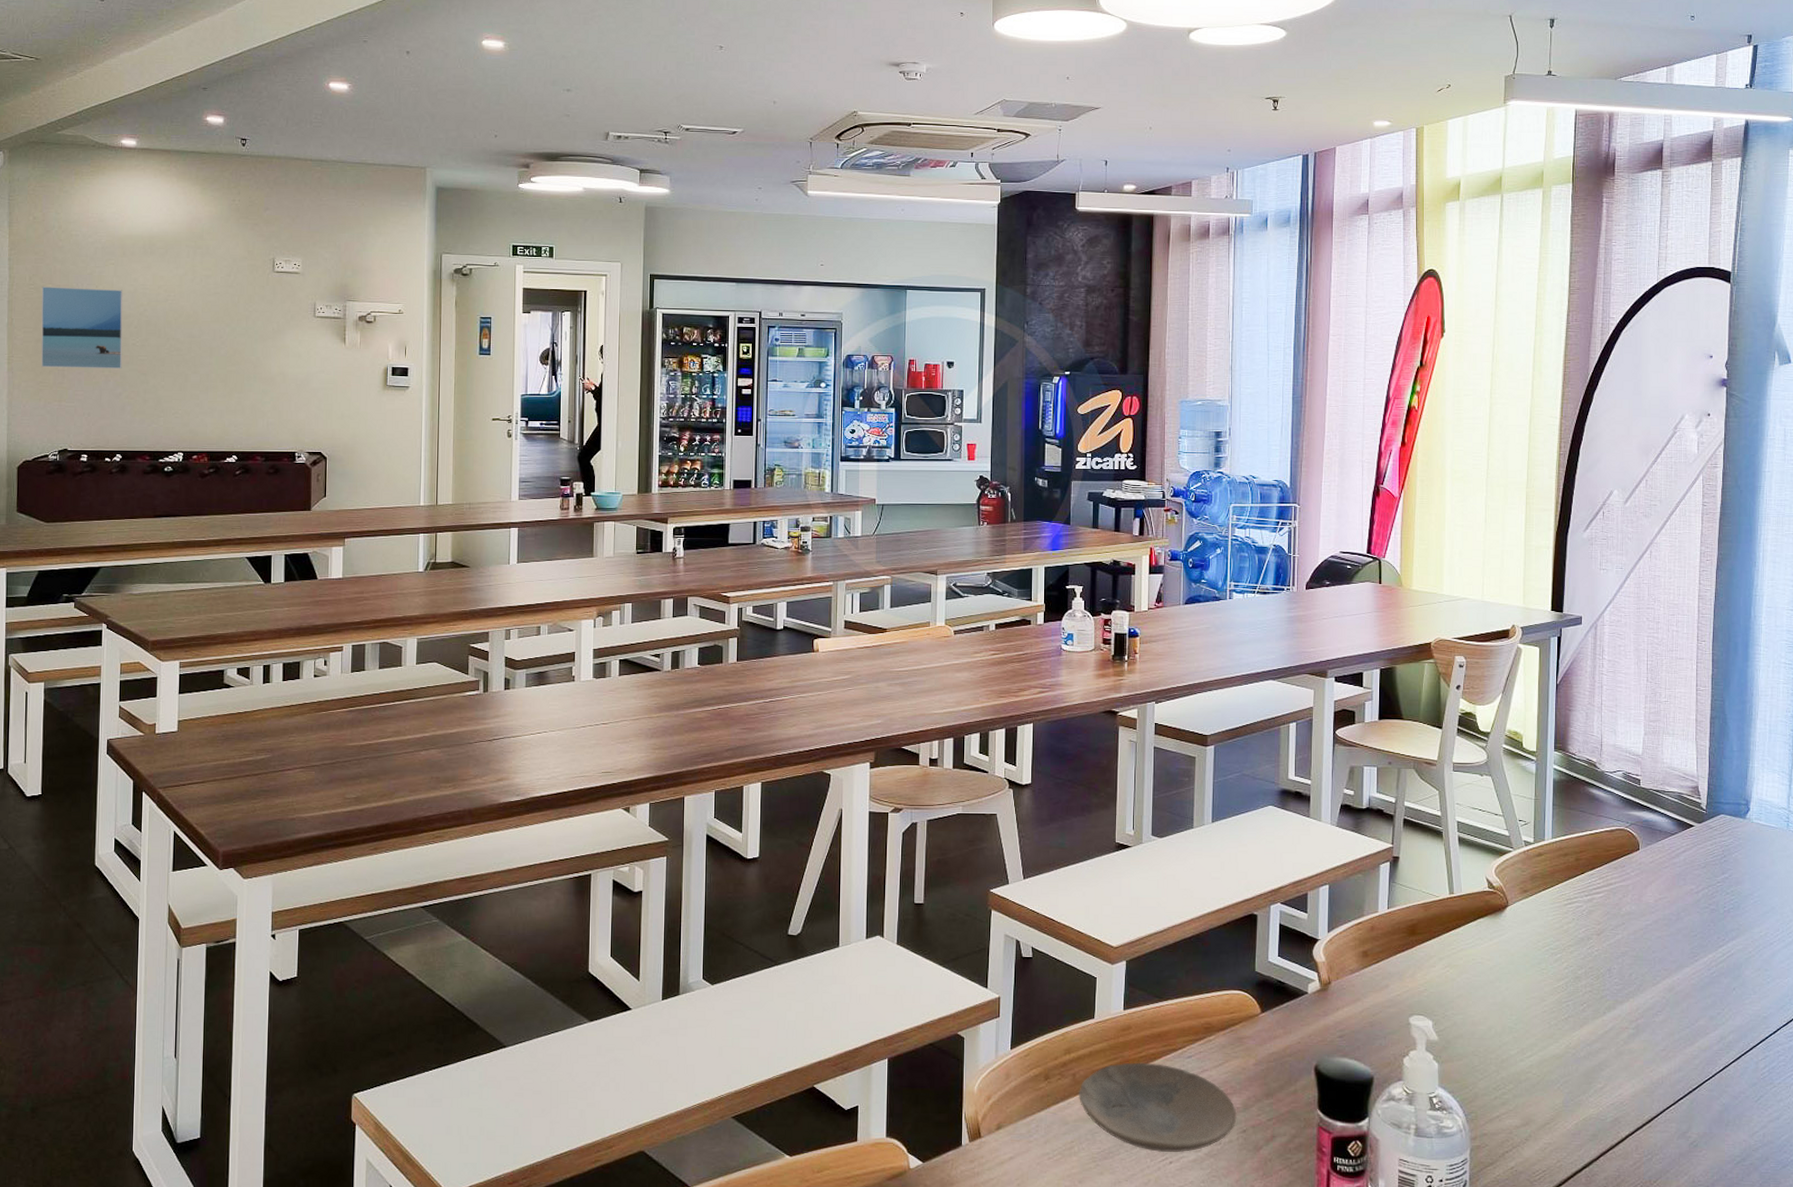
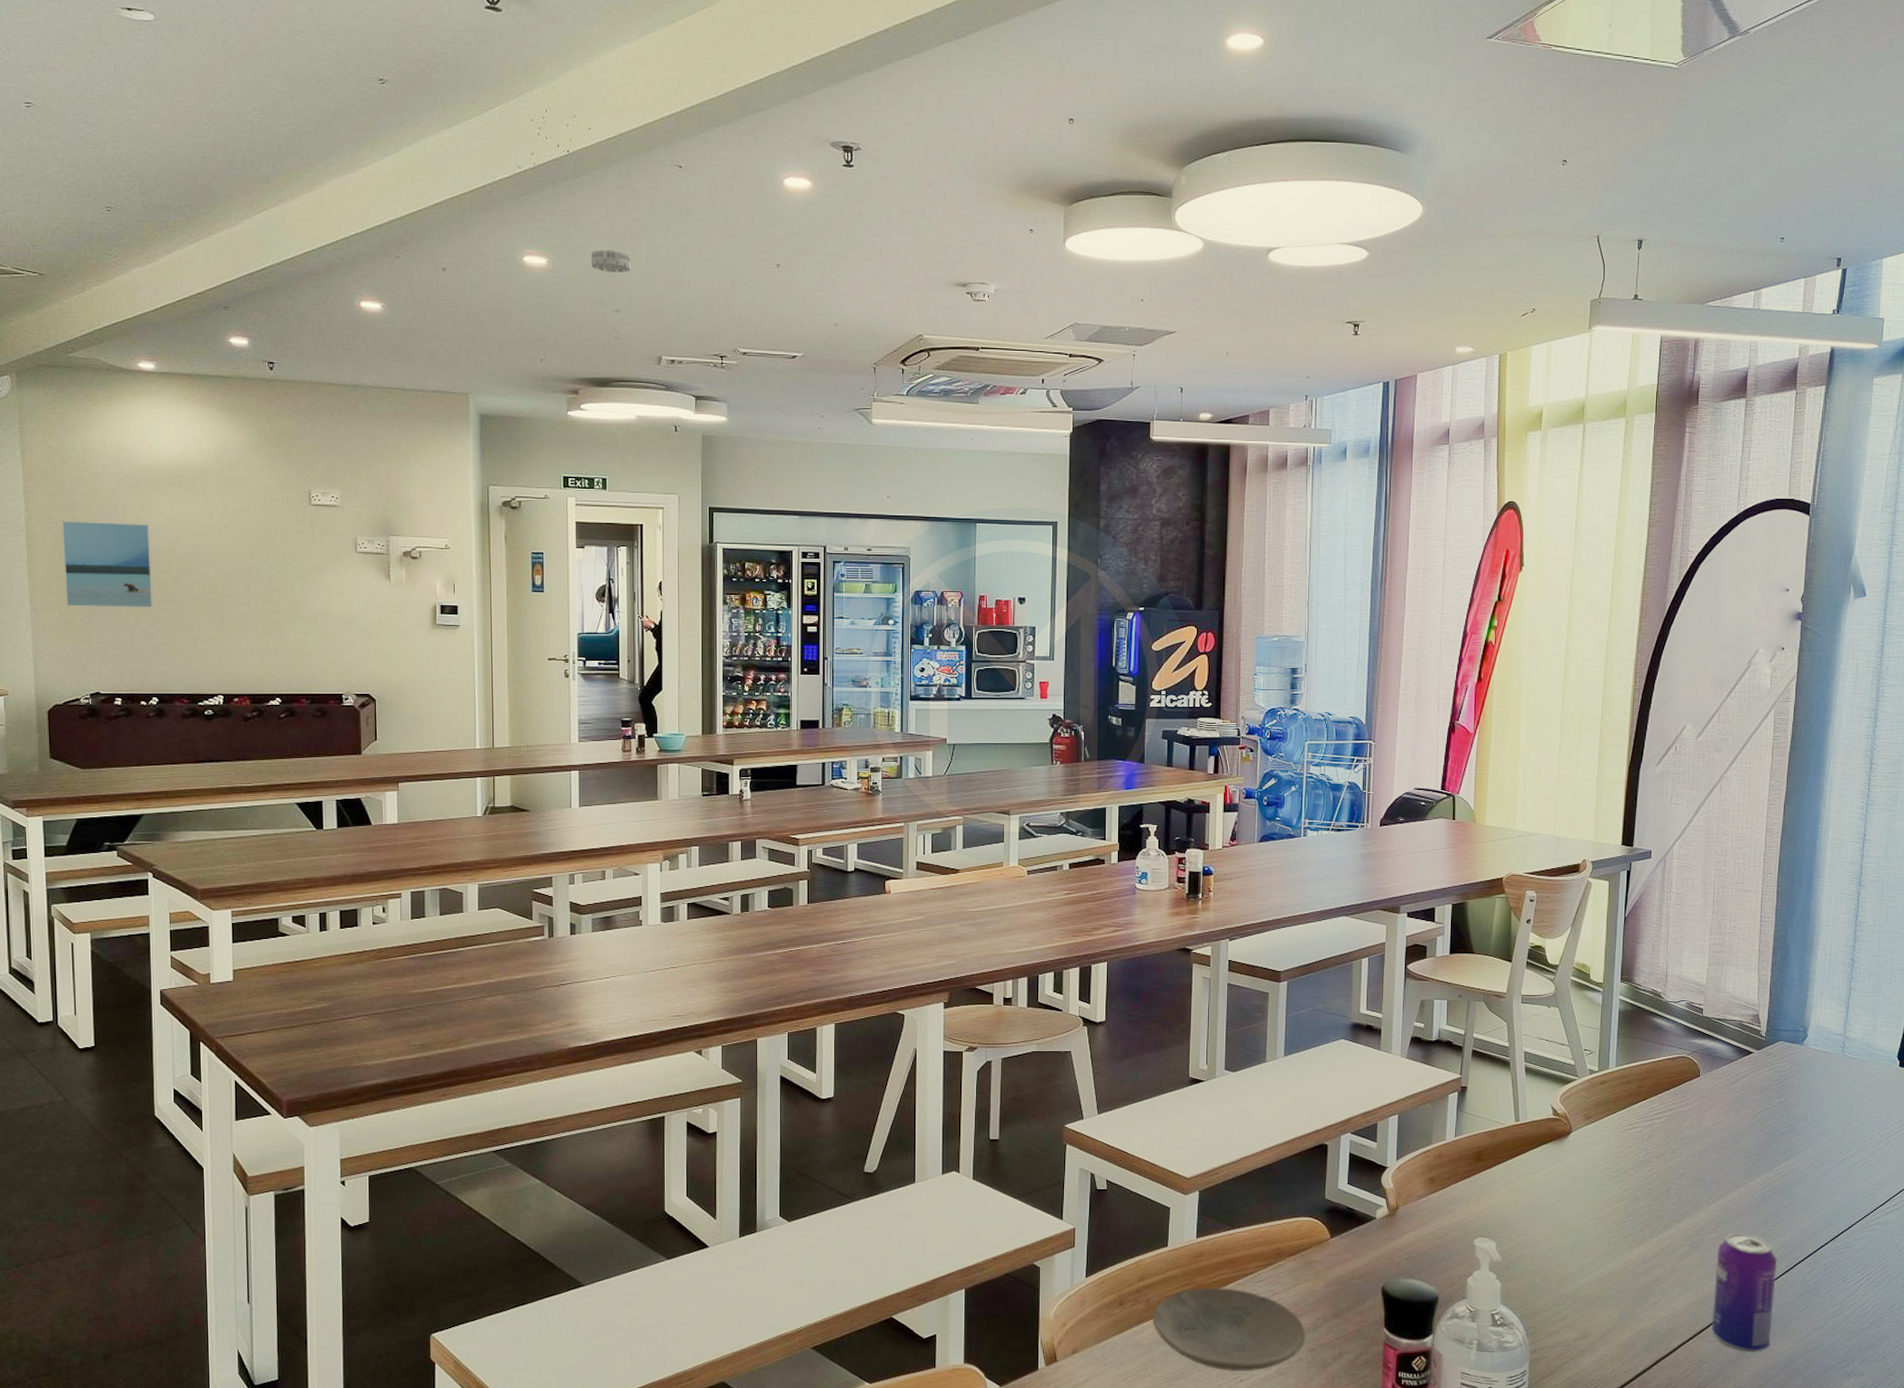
smoke detector: none [546,34,582,55] -> present [591,250,630,273]
beverage can: none [1660,1016,1728,1145] -> present [1711,1233,1777,1352]

